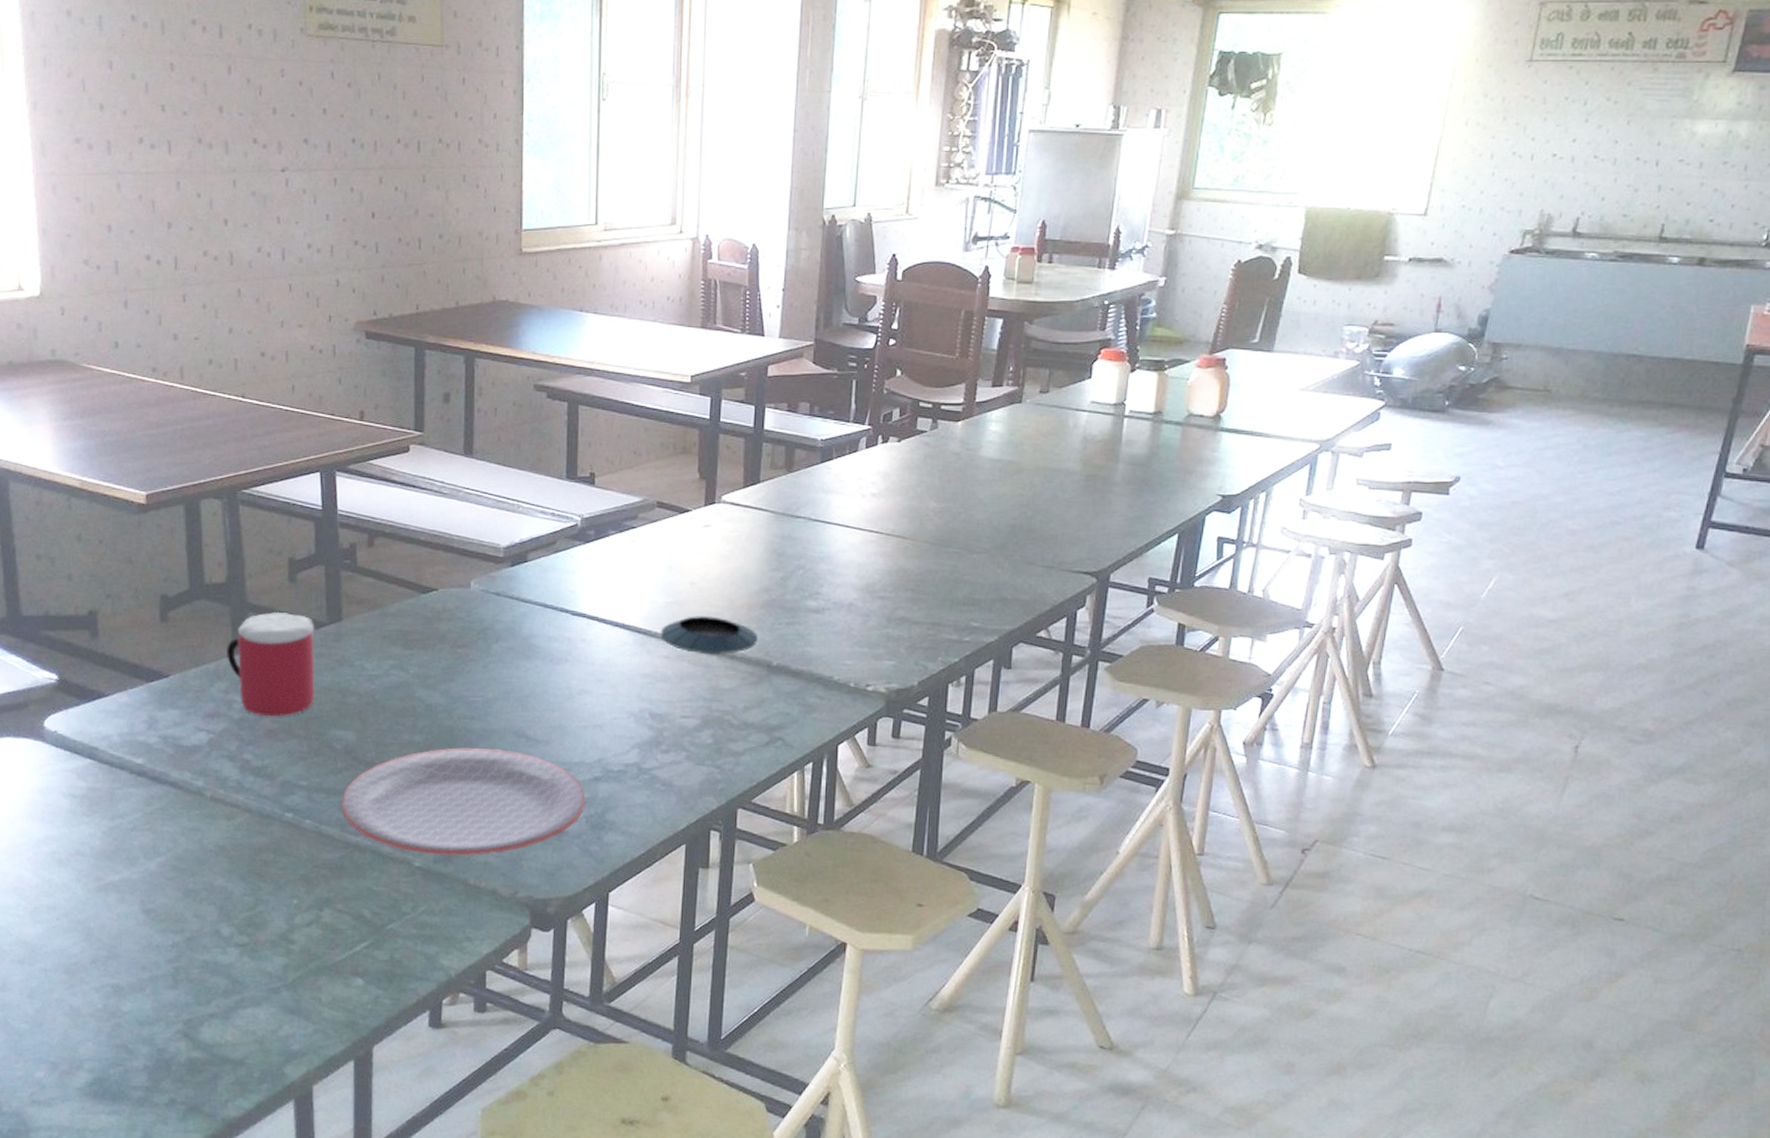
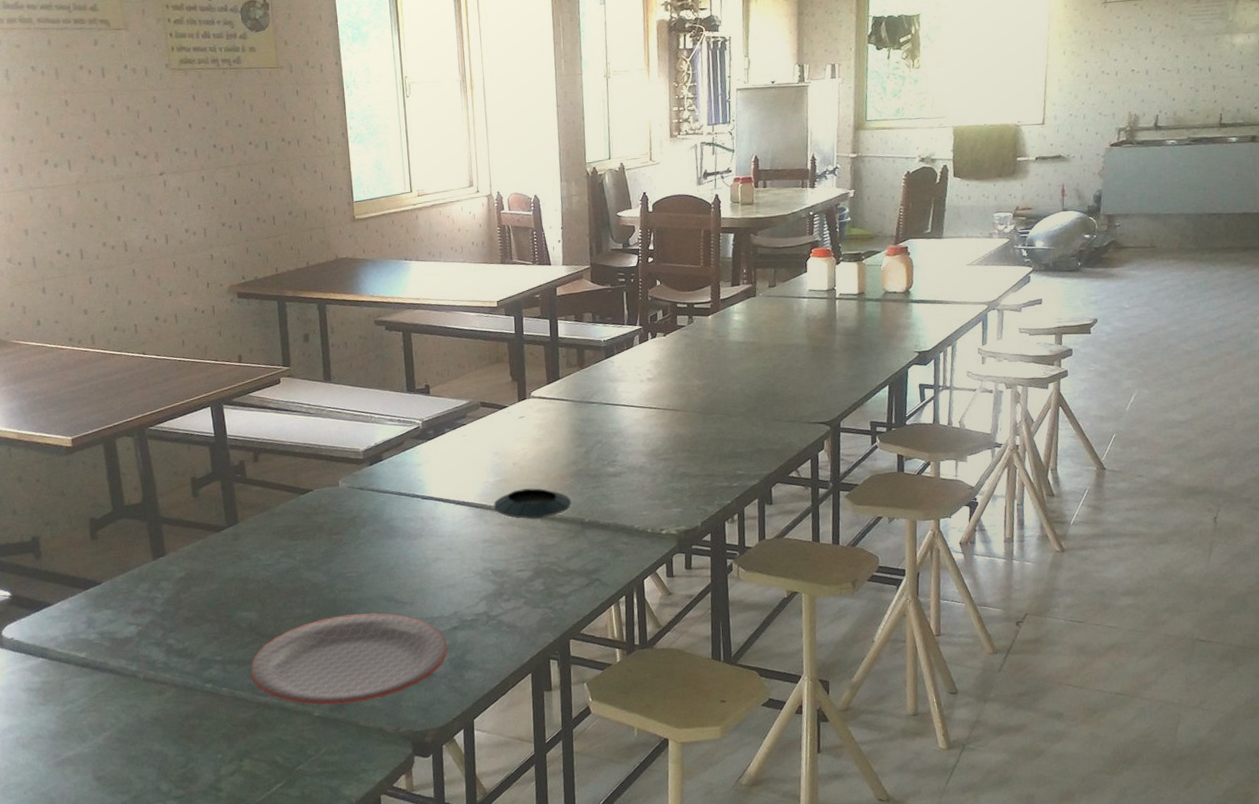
mug: present [227,611,315,717] -> none [147,521,222,607]

